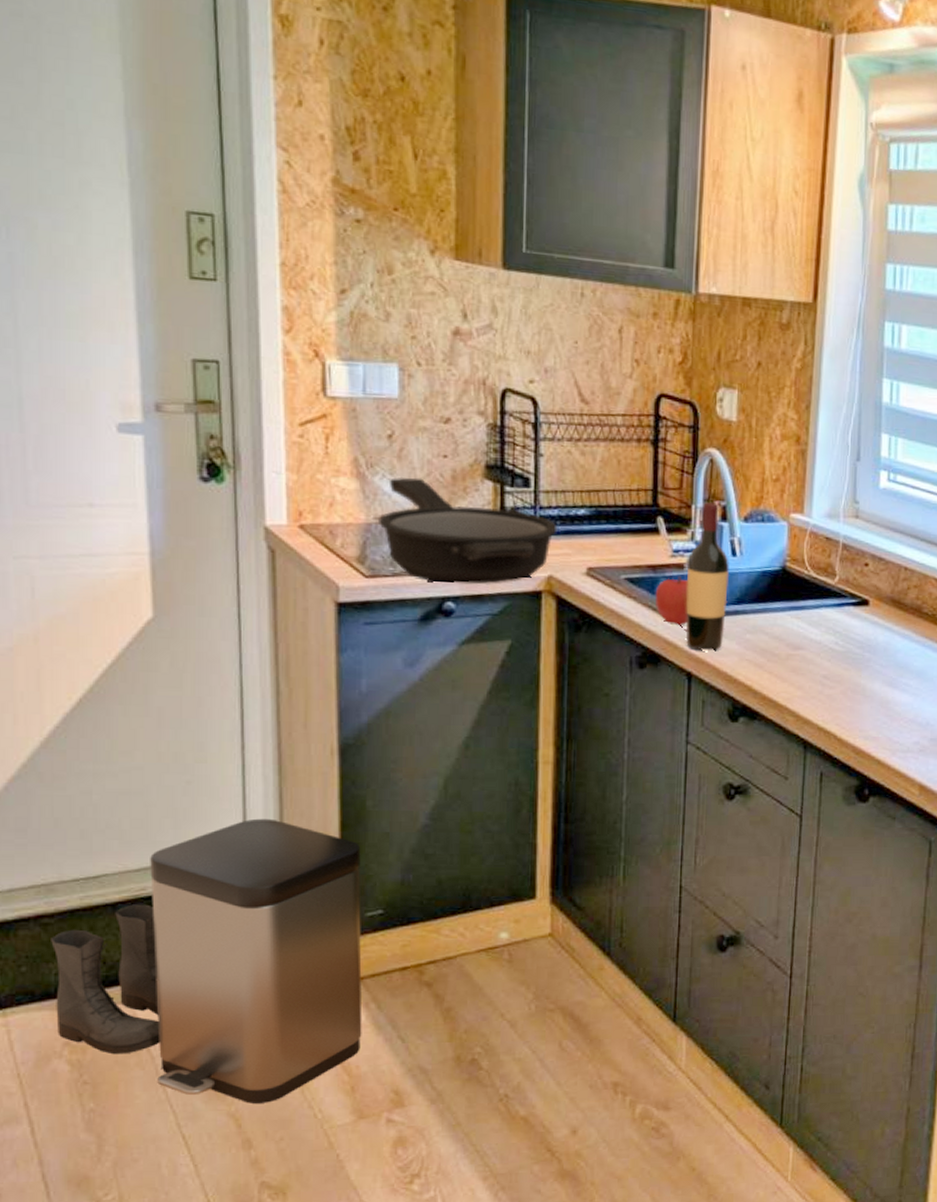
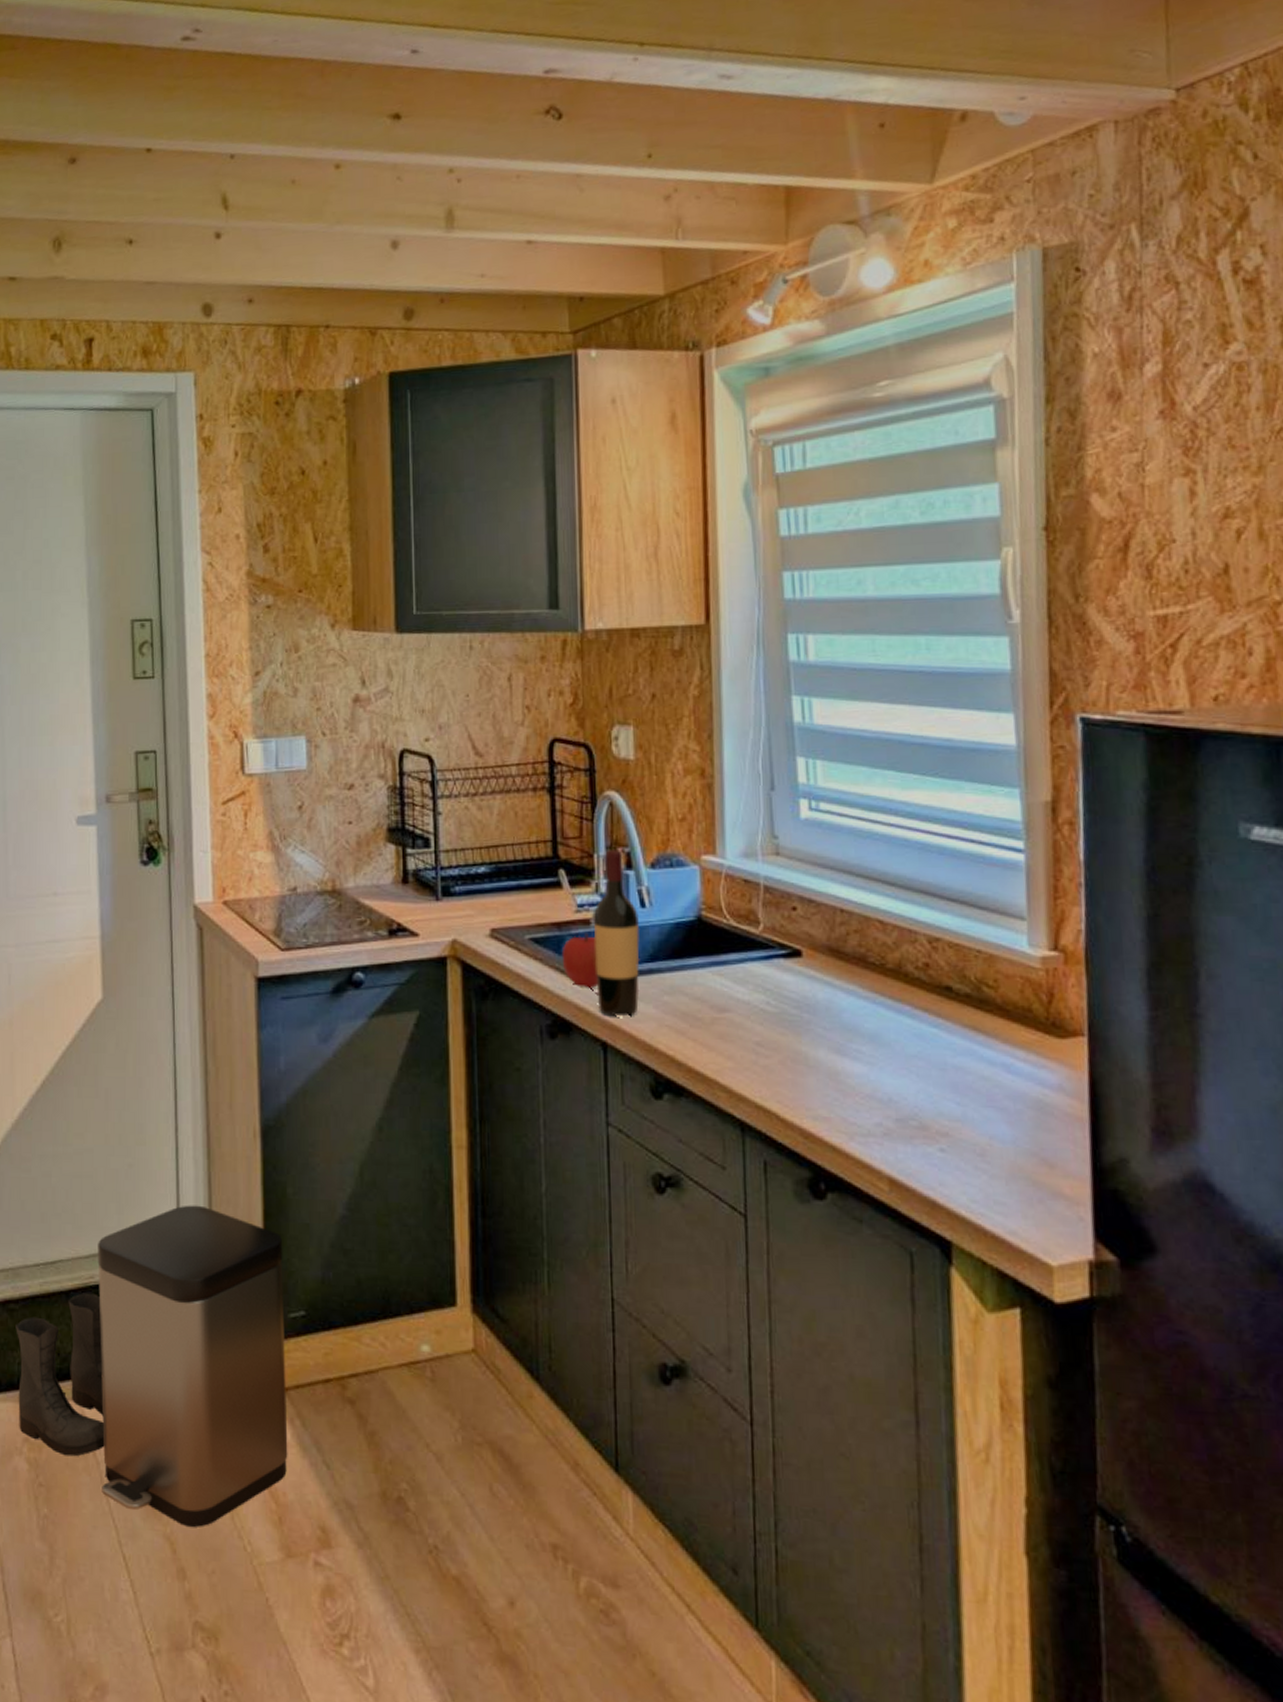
frying pan: present [379,476,558,585] -> none [292,846,459,953]

